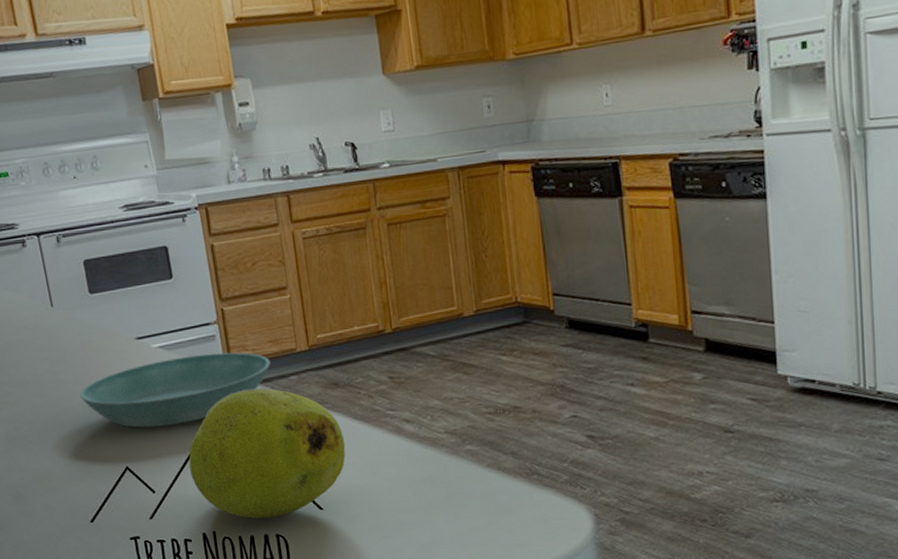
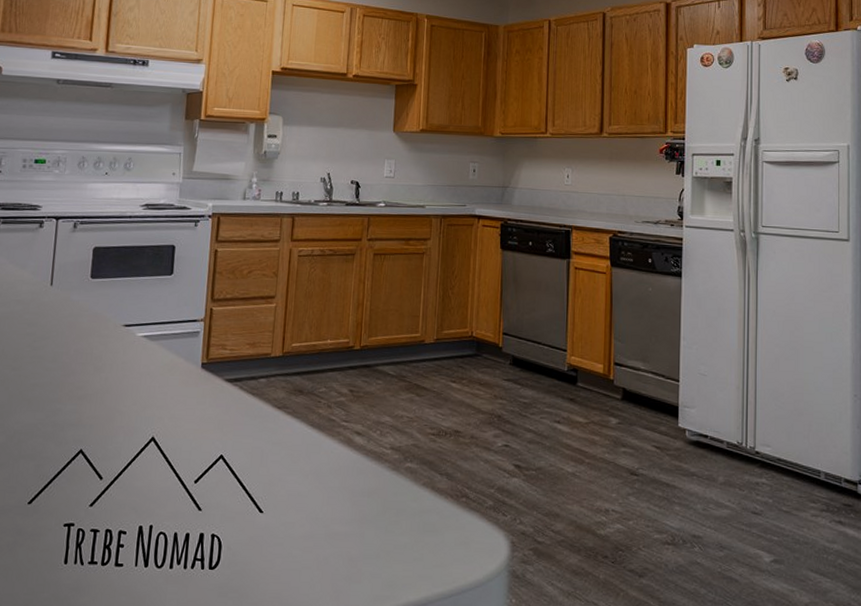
saucer: present [79,352,271,428] -> none [53,348,245,413]
fruit: present [189,388,346,519] -> none [142,386,298,516]

